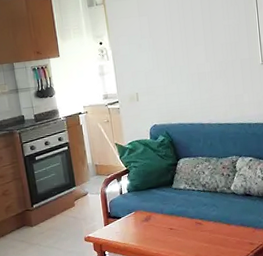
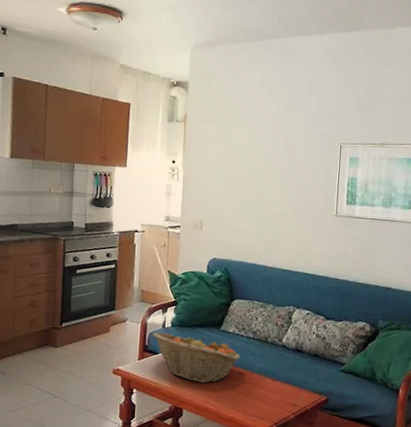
fruit basket: none [113,197,195,238] -> present [153,332,241,384]

